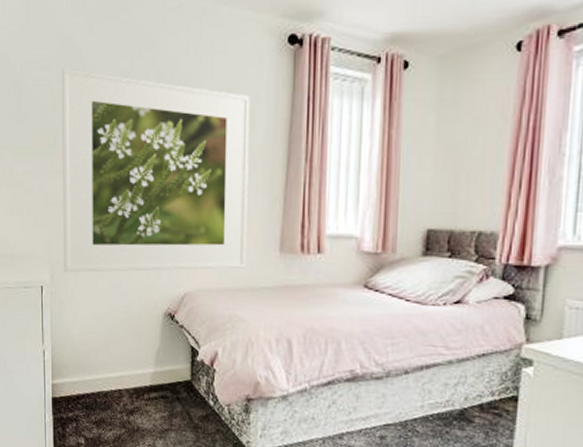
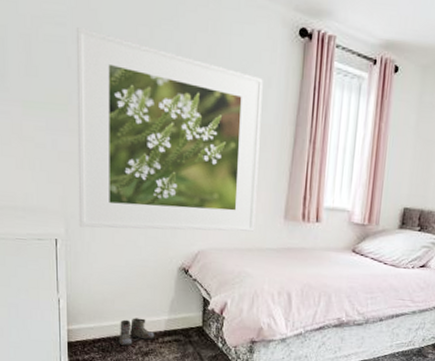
boots: none [99,370,140,404] -> present [115,318,155,347]

